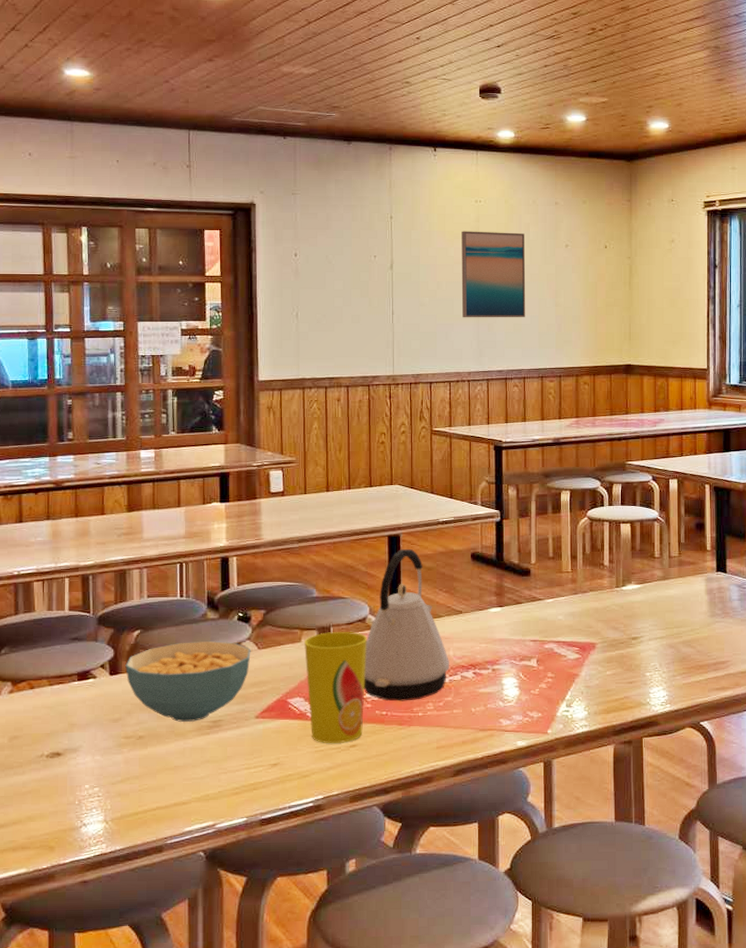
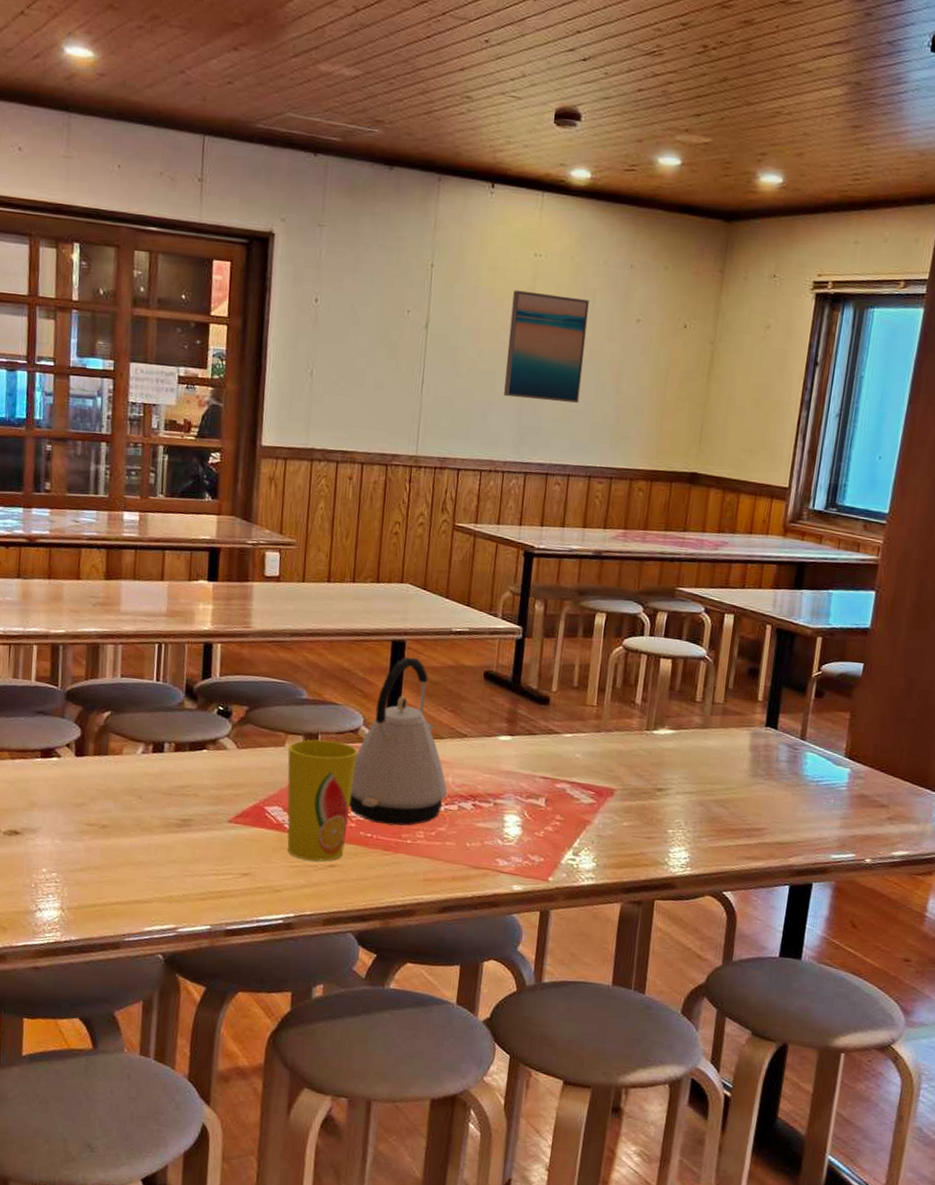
cereal bowl: present [125,641,251,722] -> none [92,730,229,817]

